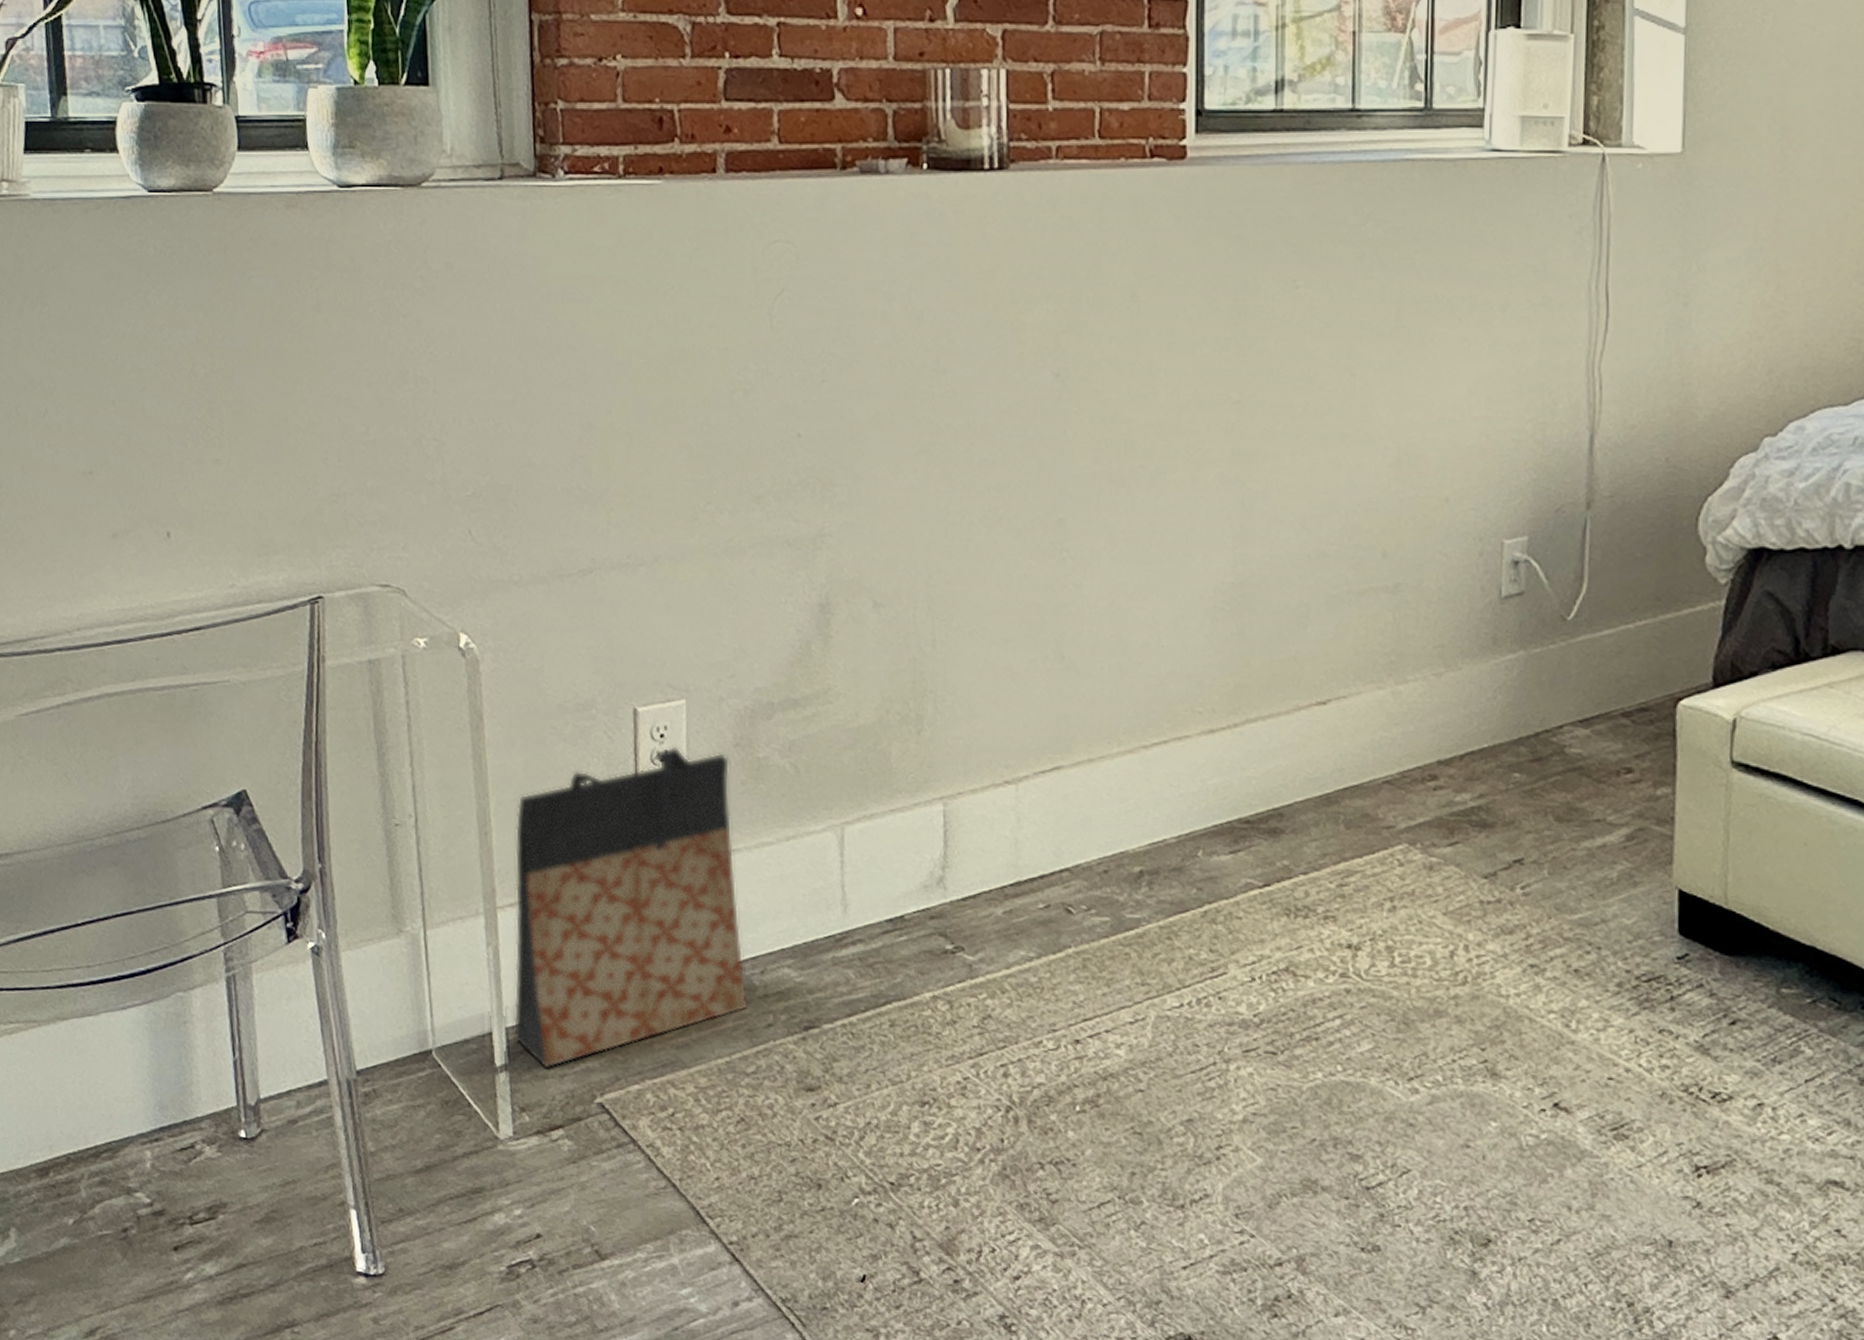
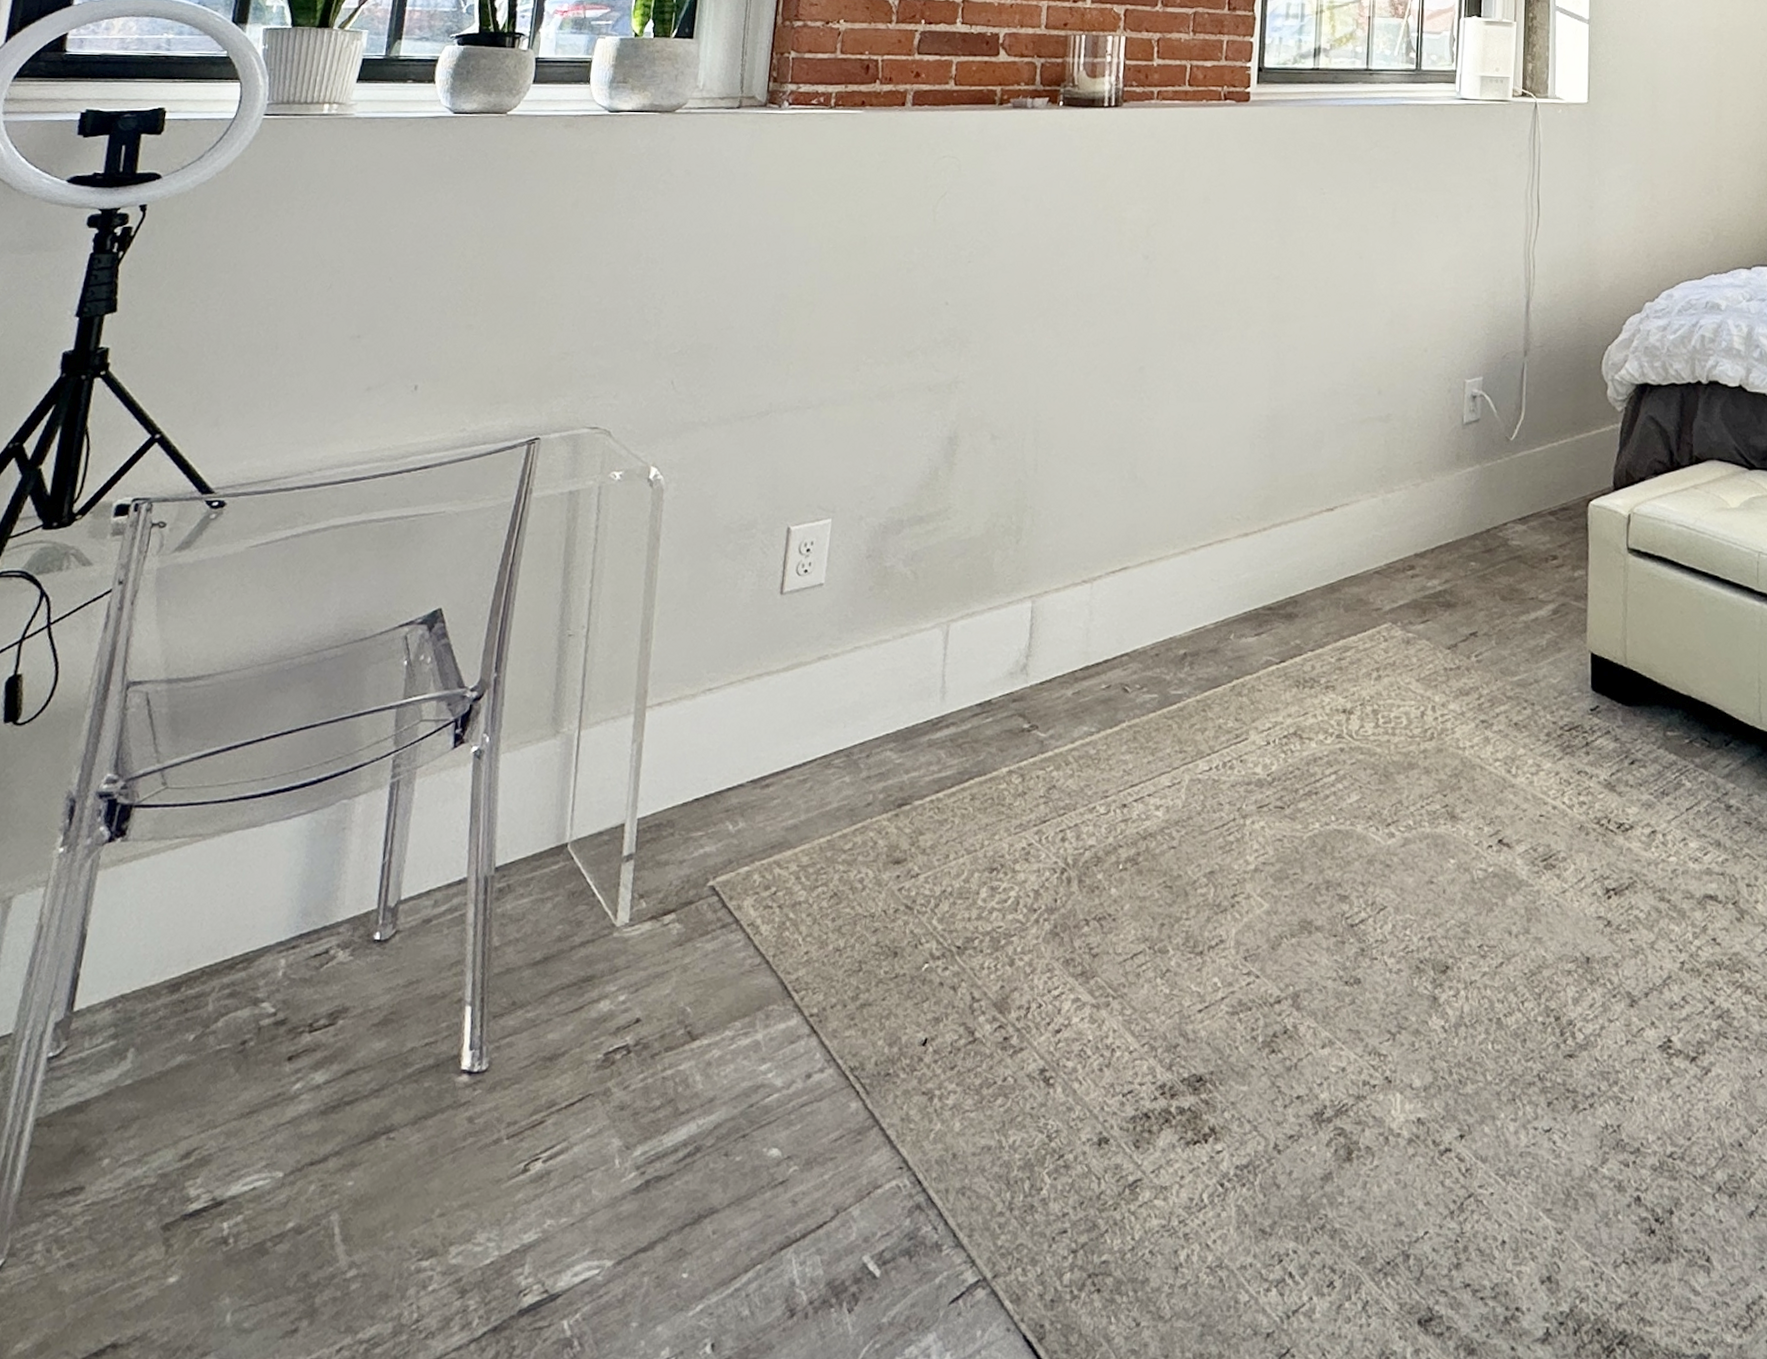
bag: present [513,746,748,1068] -> none [643,559,862,855]

